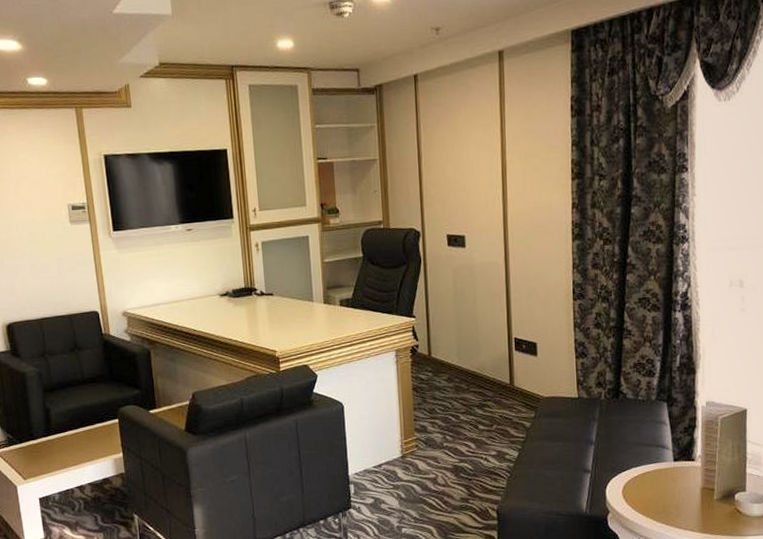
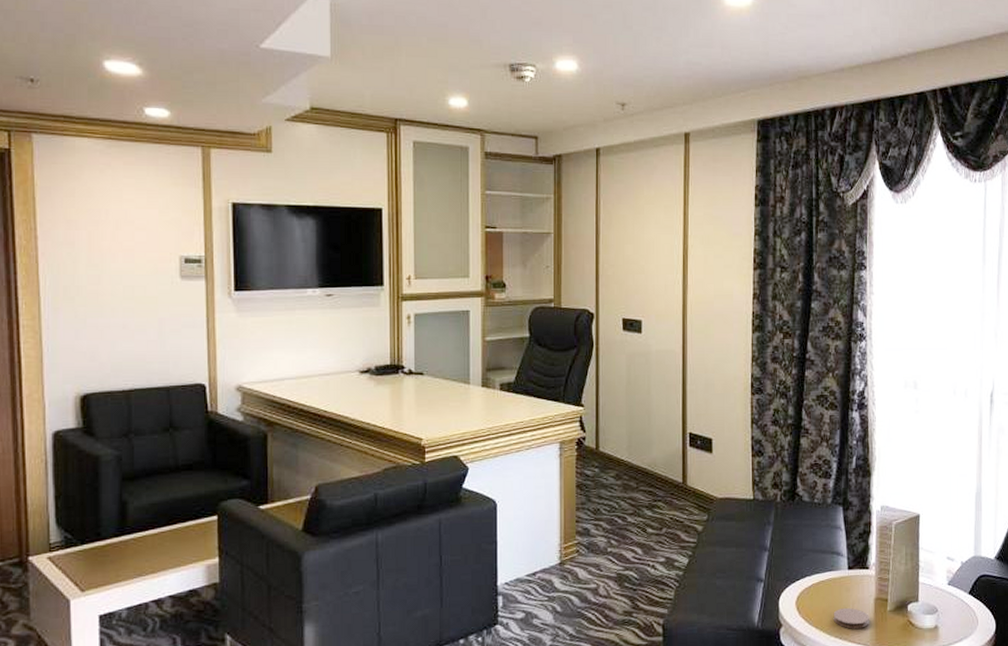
coaster: none [659,496,696,516] -> present [833,607,869,629]

